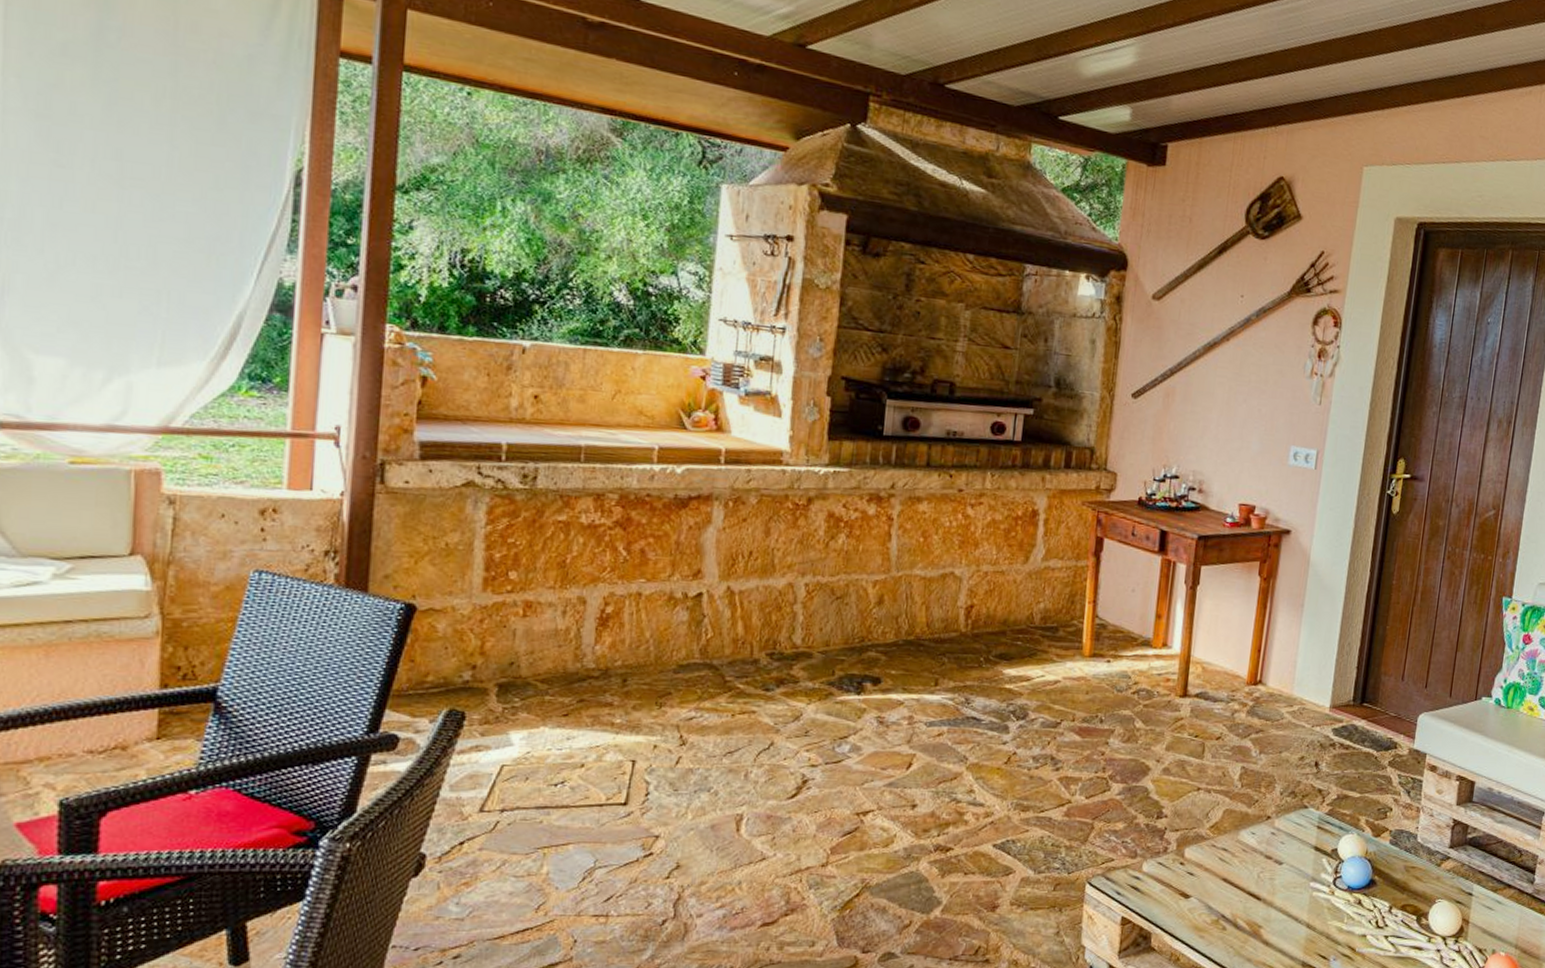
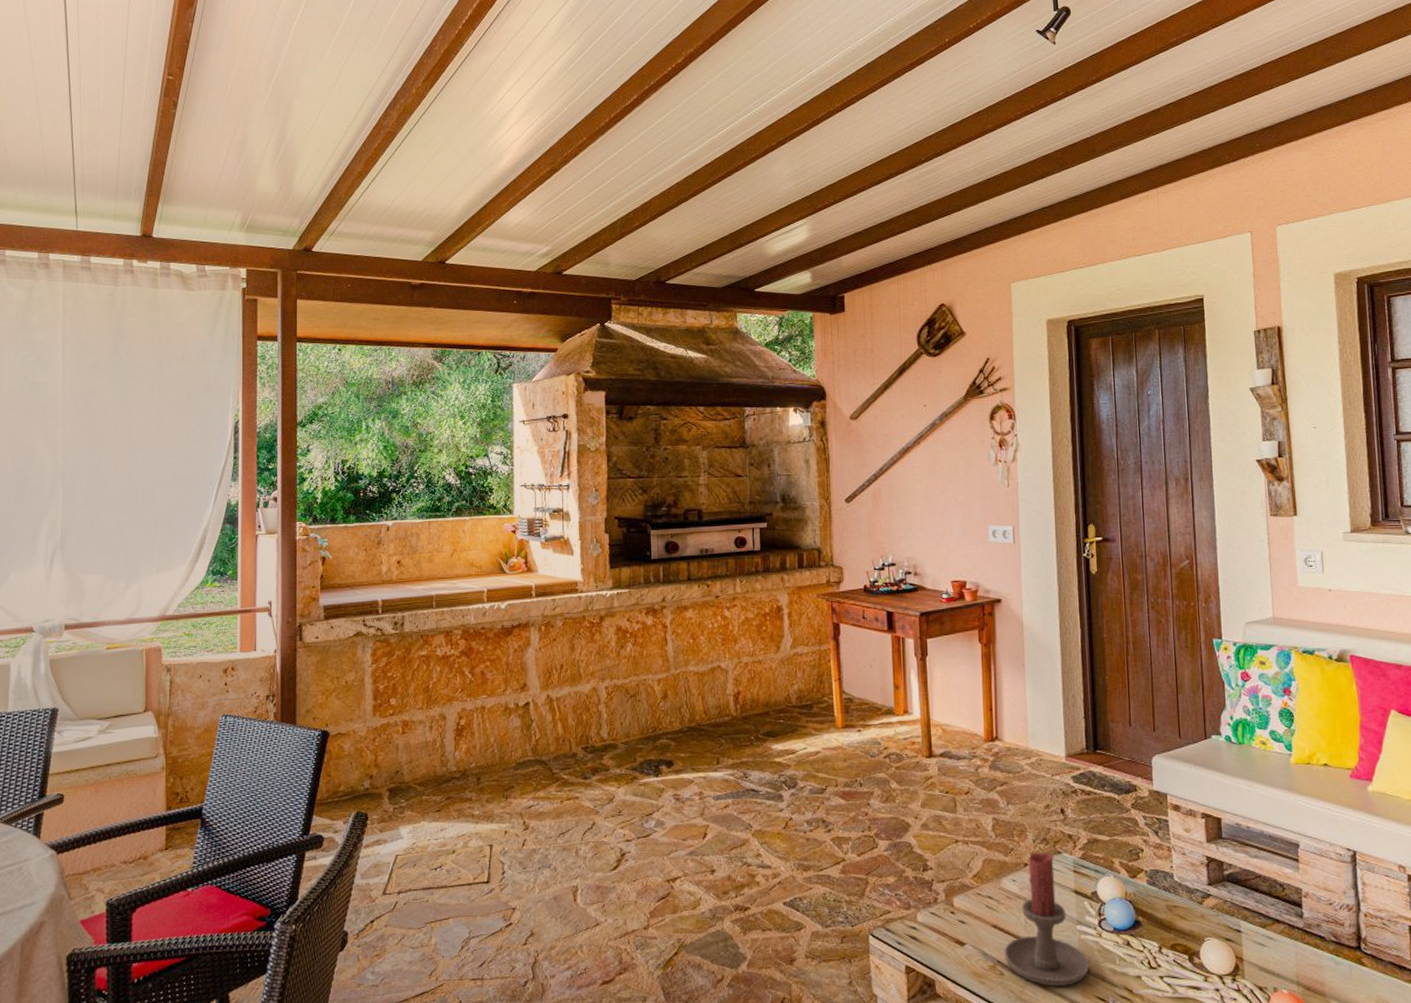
candle holder: none [1230,806,1317,942] -> present [1004,853,1089,986]

